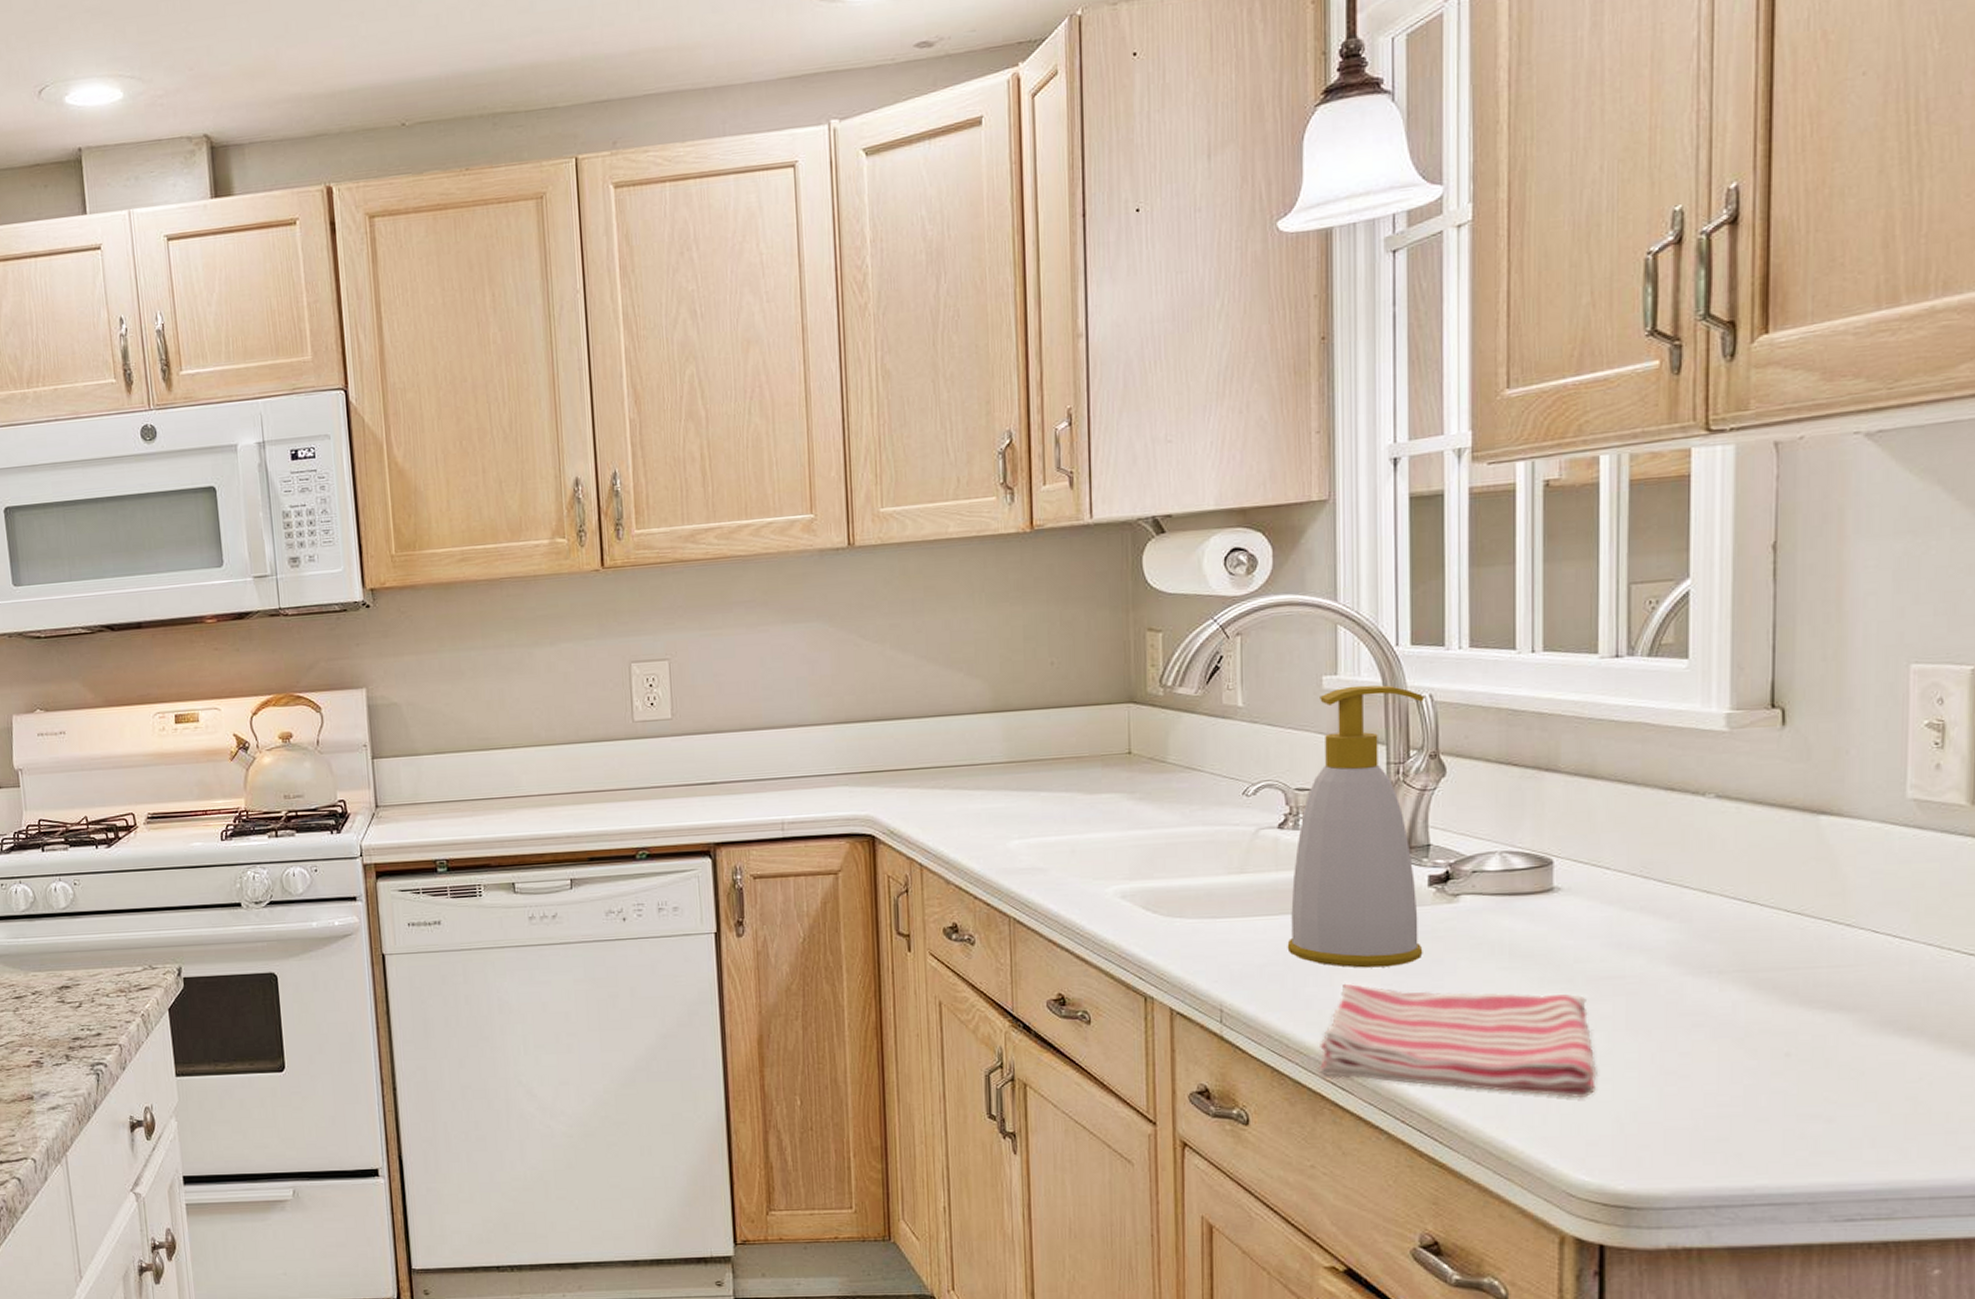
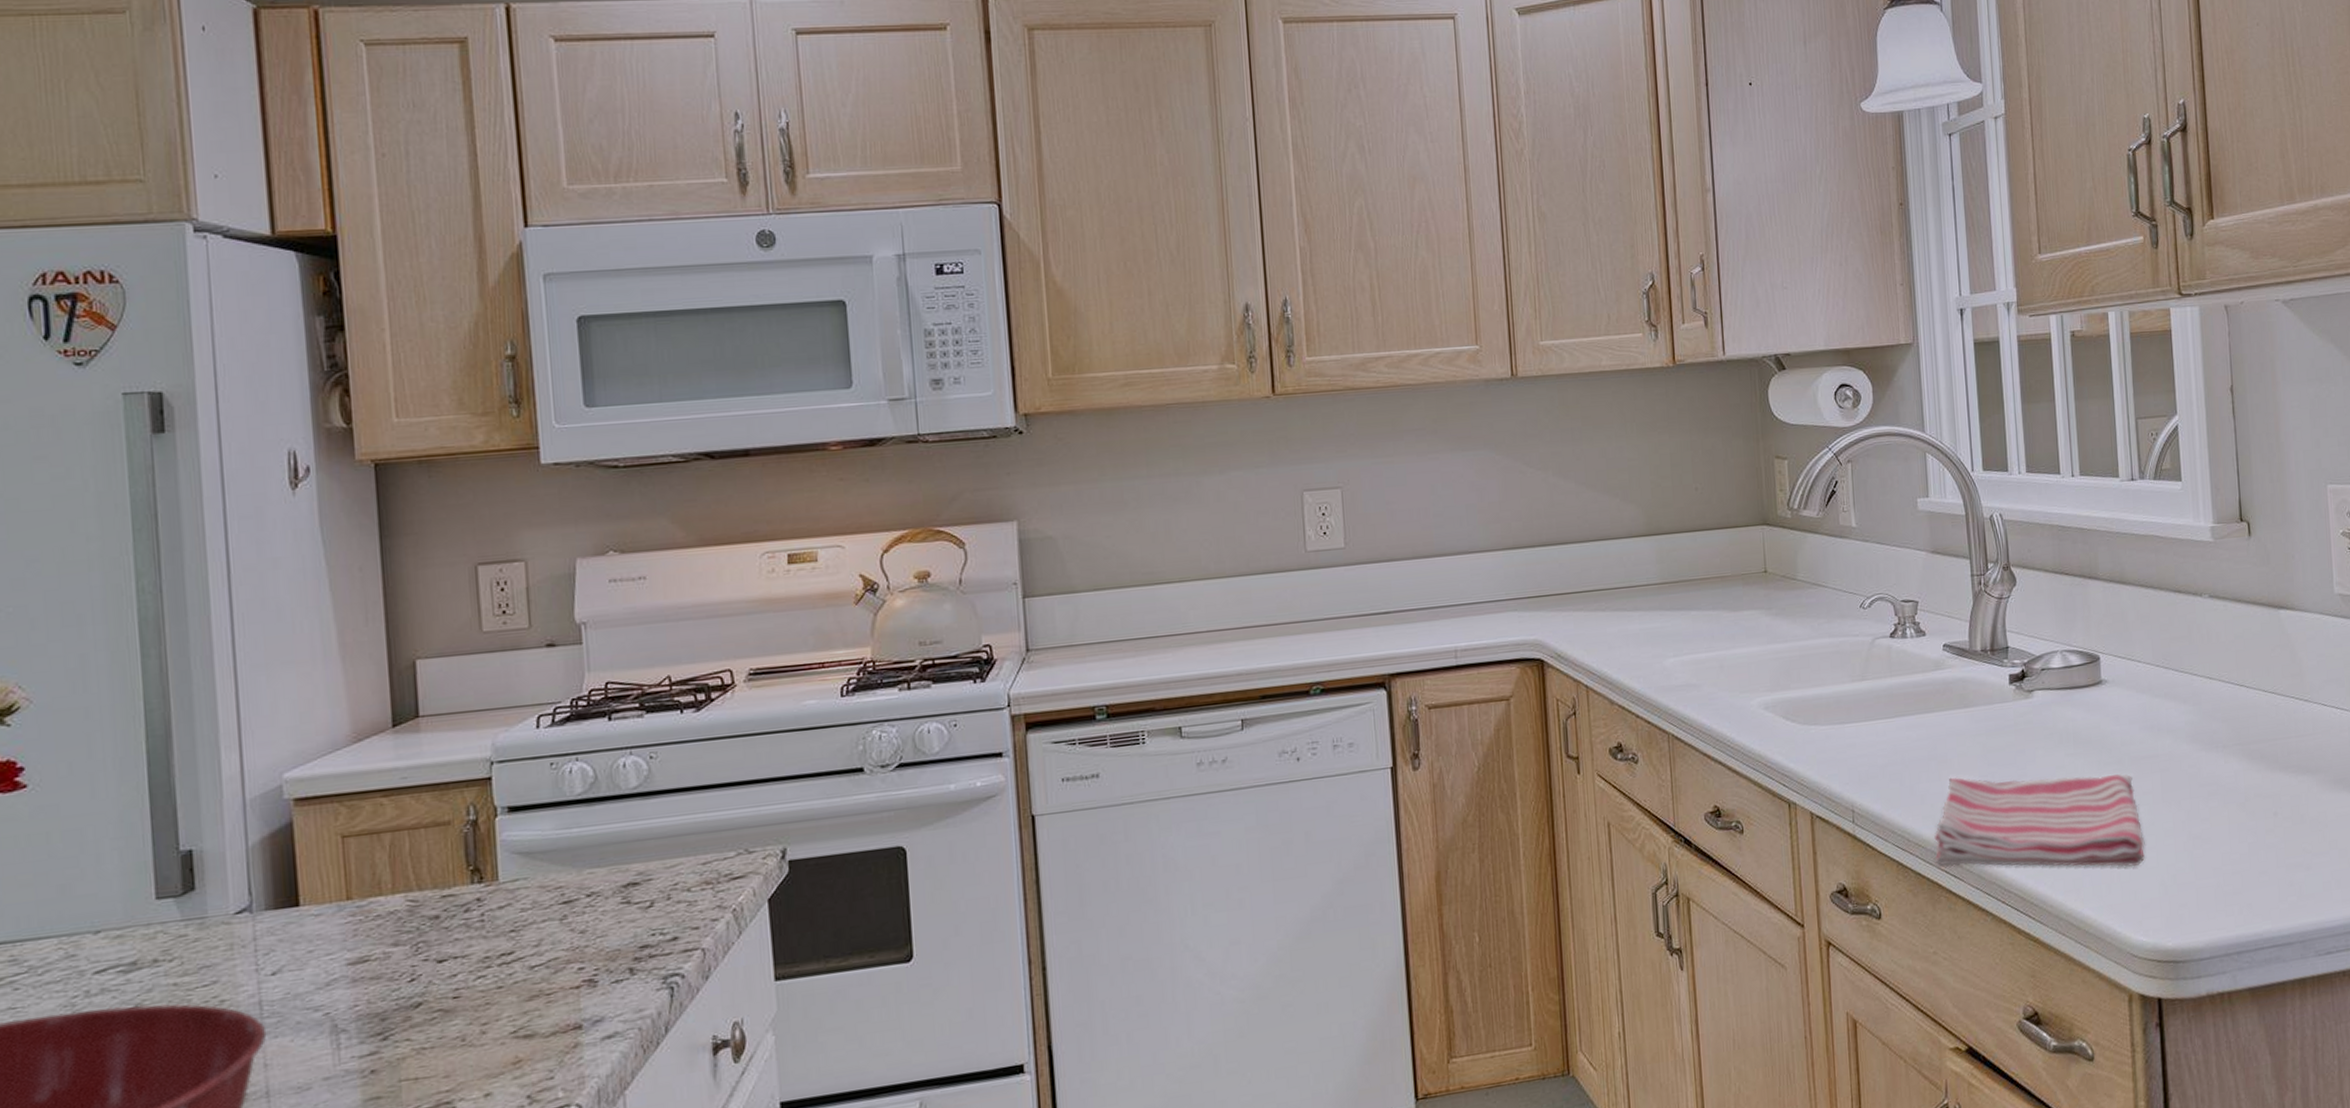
soap bottle: present [1287,685,1425,968] -> none [1903,506,2009,763]

